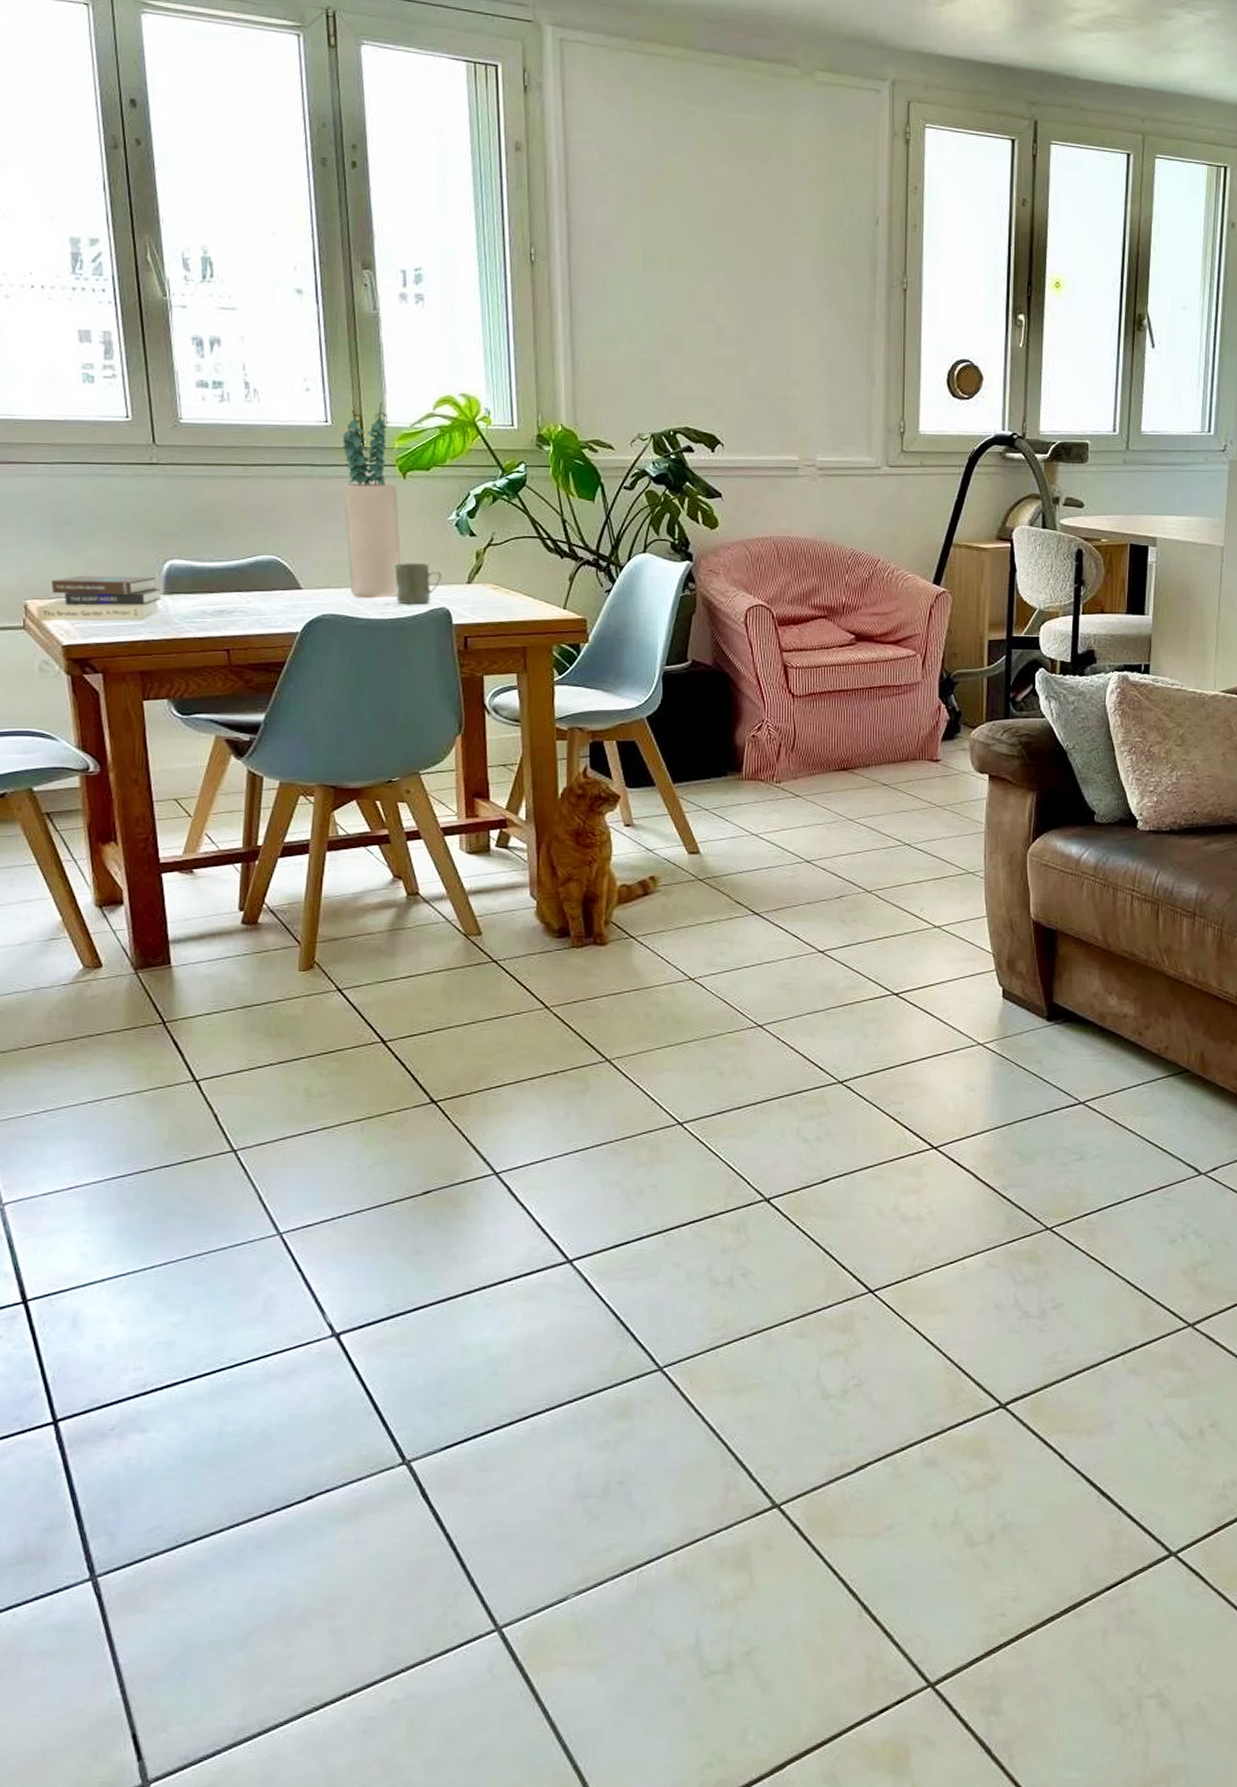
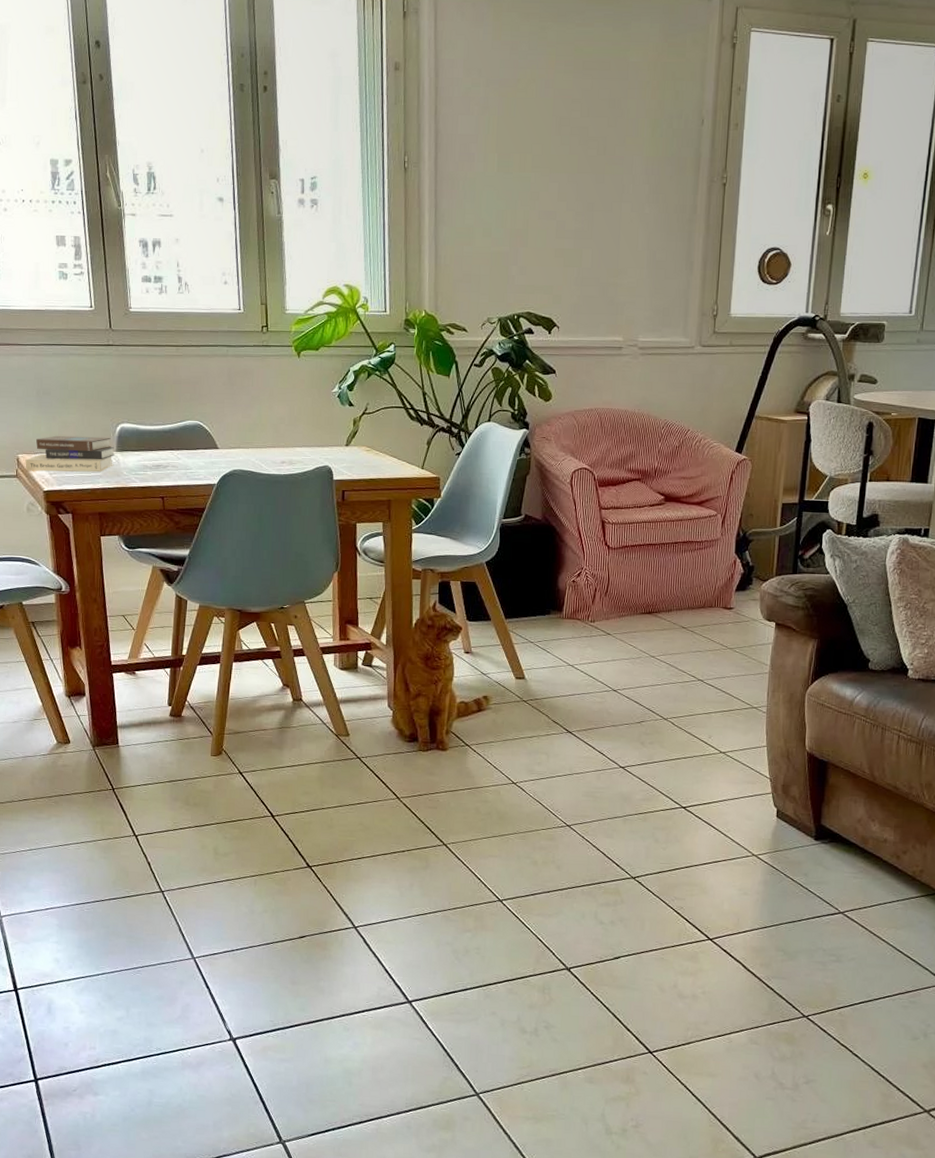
vase: present [343,403,401,599] -> none [251,293,295,458]
mug: present [394,563,442,604] -> none [289,428,326,463]

